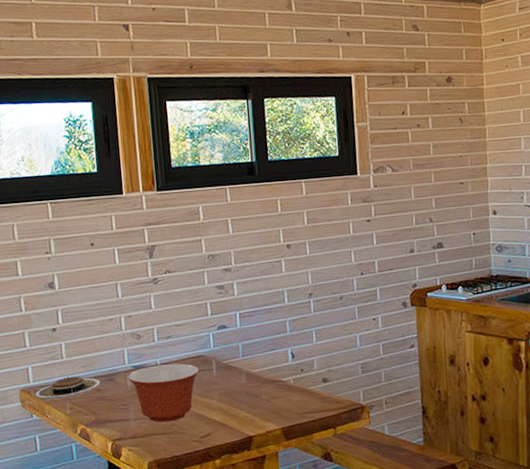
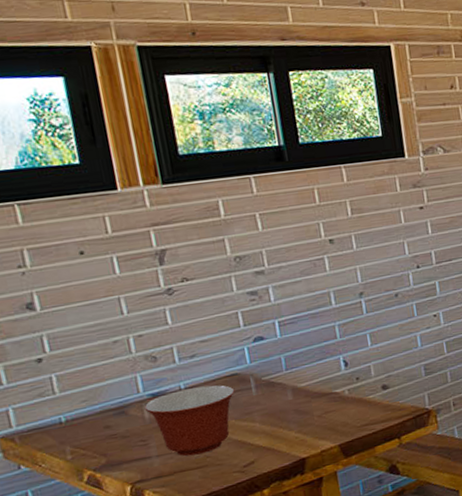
plate: present [35,376,100,400] -> none [21,413,109,447]

